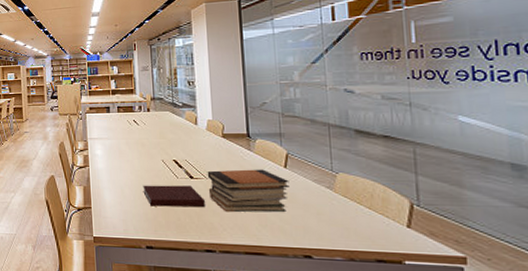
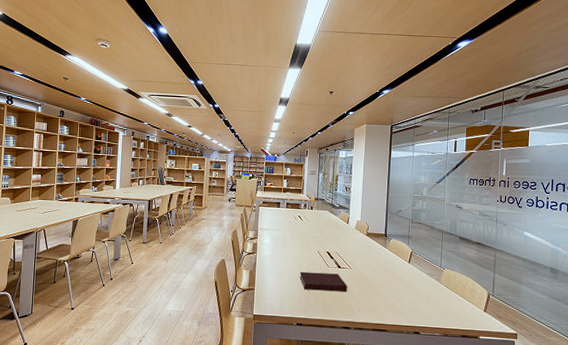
book stack: present [207,169,290,213] -> none [351,262,411,298]

